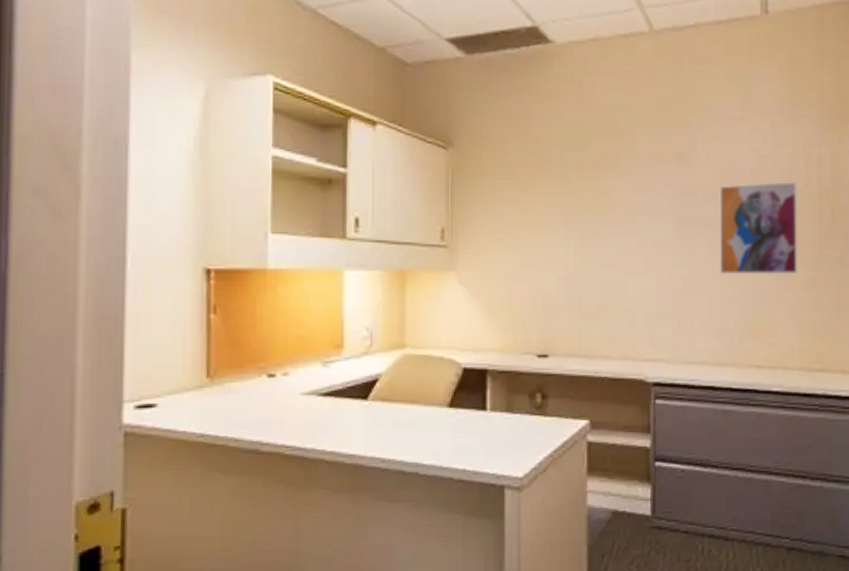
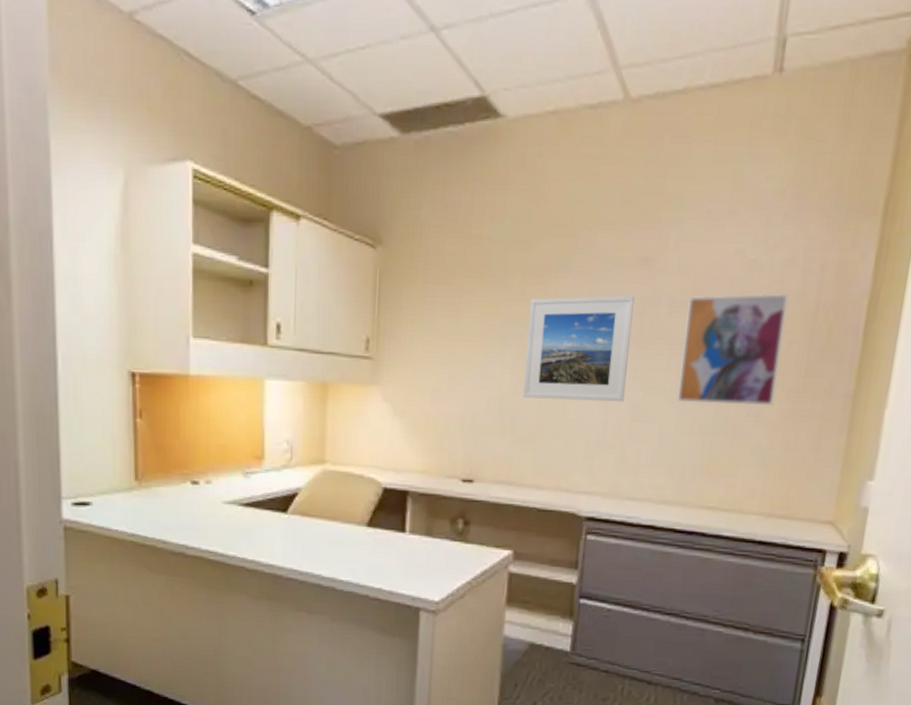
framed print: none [587,185,676,277] -> present [523,295,635,402]

